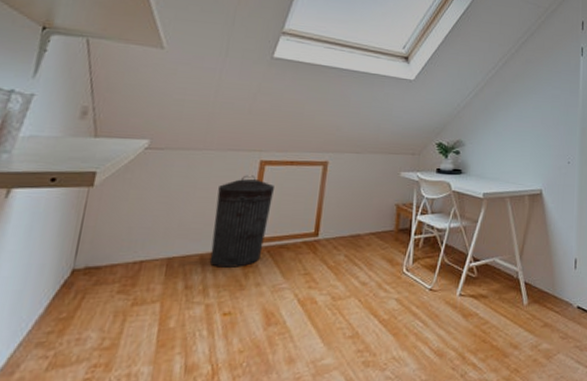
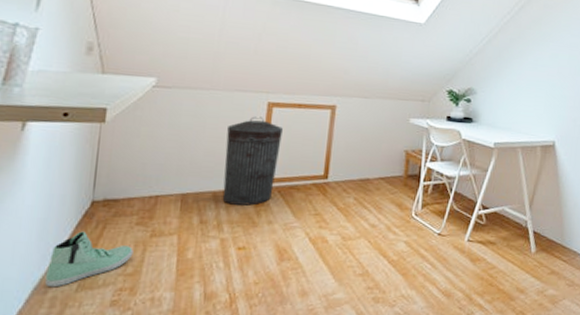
sneaker: none [13,303,113,367] -> present [45,231,134,288]

